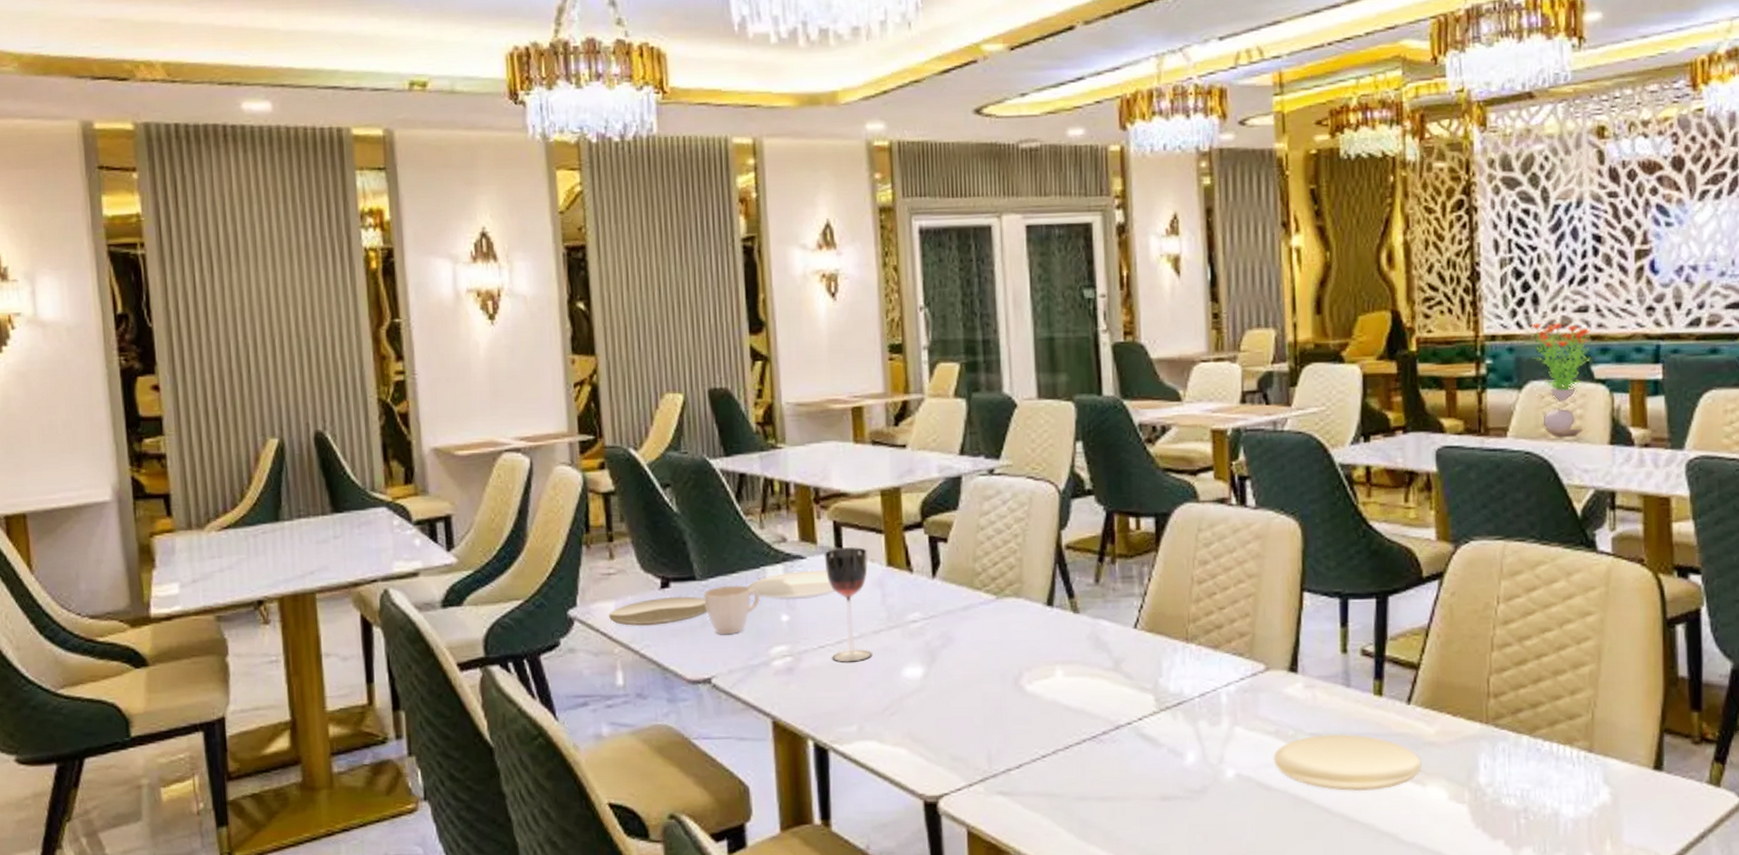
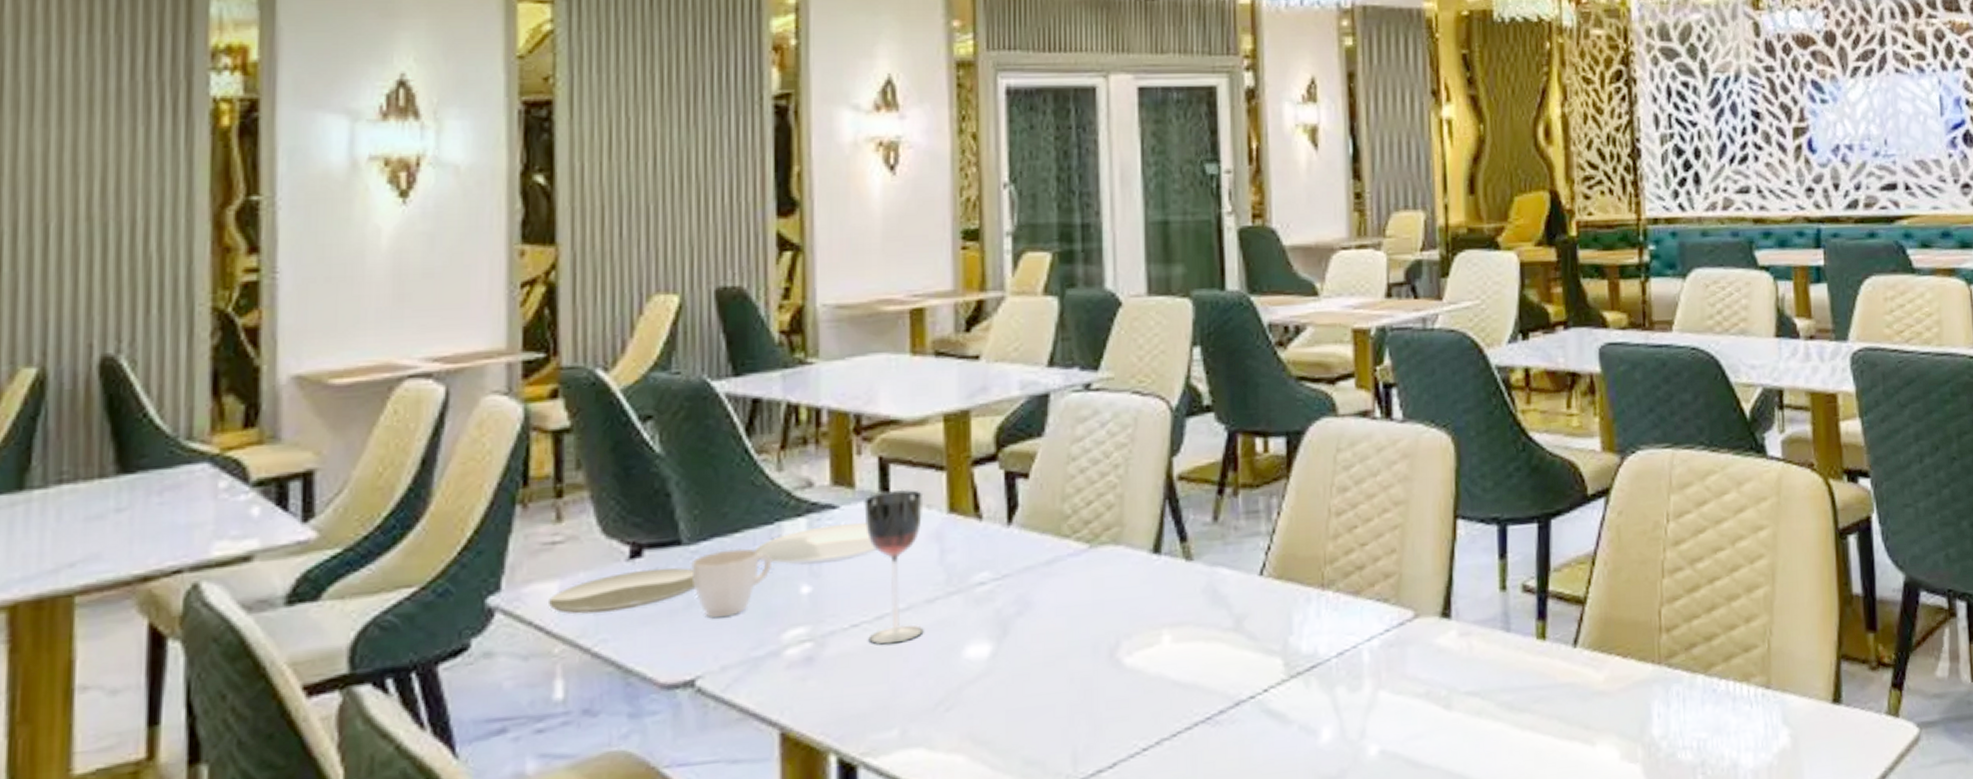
plate: present [1273,733,1422,792] -> none [1423,689,1590,760]
flower arrangement: present [1525,322,1591,438] -> none [1688,204,1754,331]

